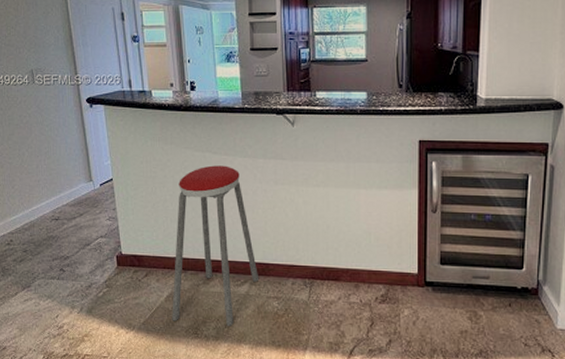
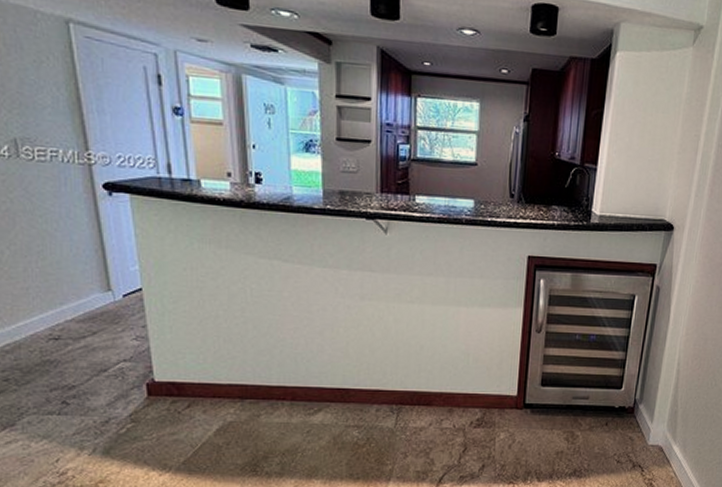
music stool: present [172,165,260,326] -> none [223,275,337,460]

